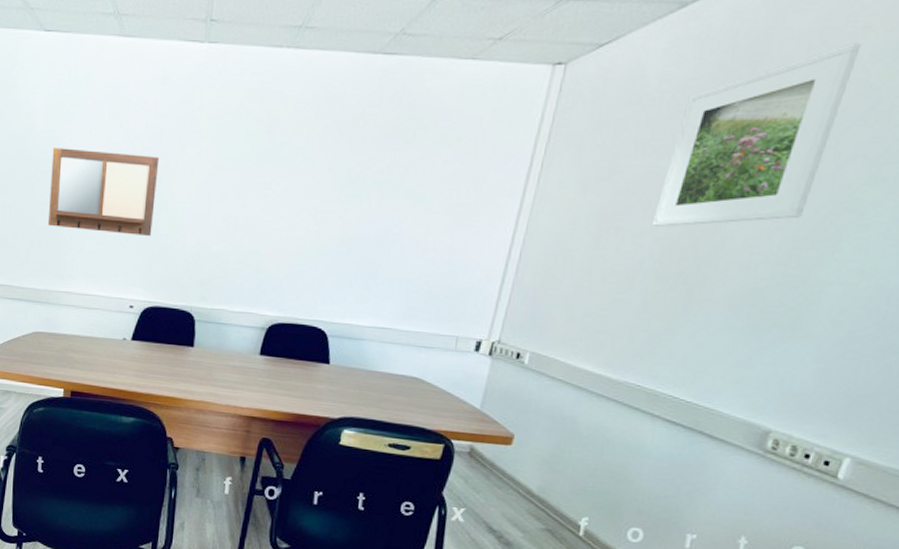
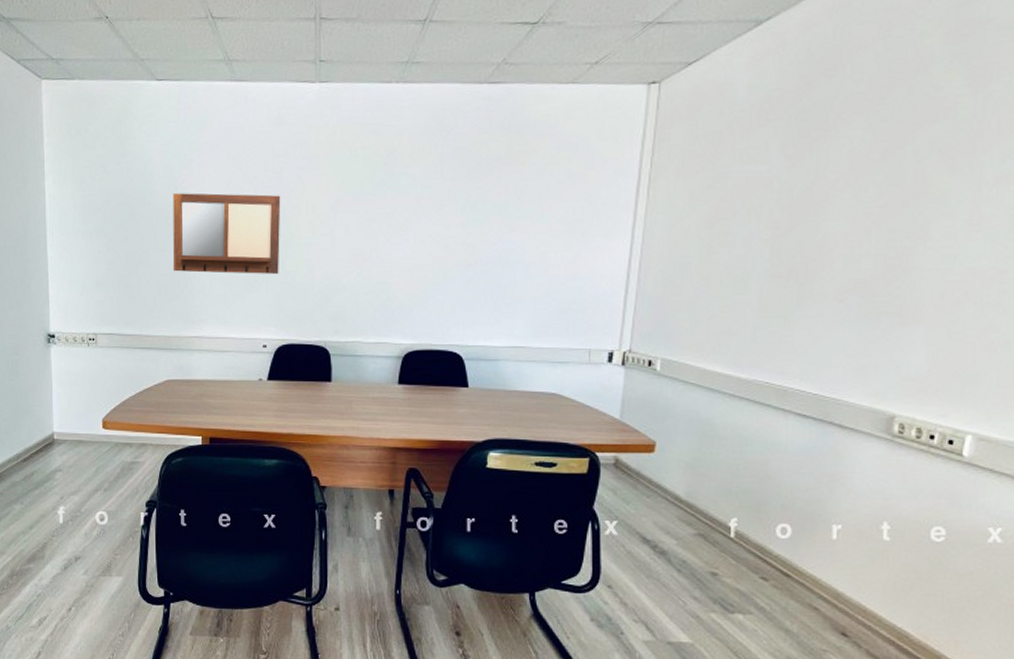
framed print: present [651,43,861,227] -> none [758,48,921,228]

